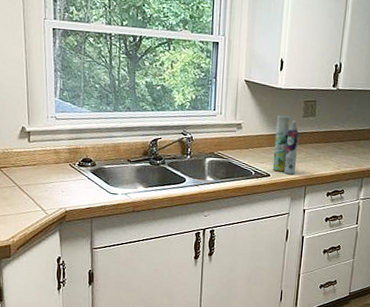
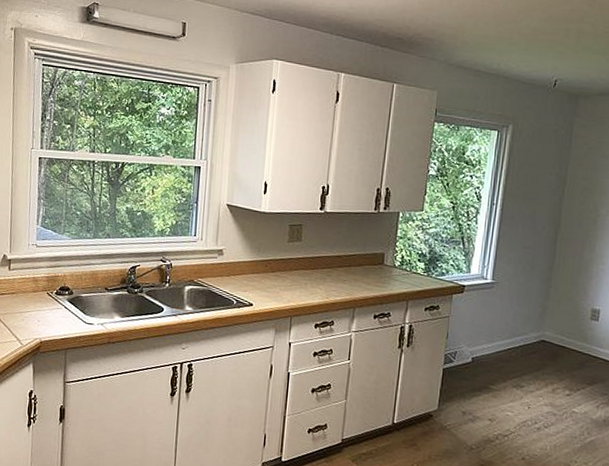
aerosol can: present [272,114,299,174] -> none [255,239,284,304]

